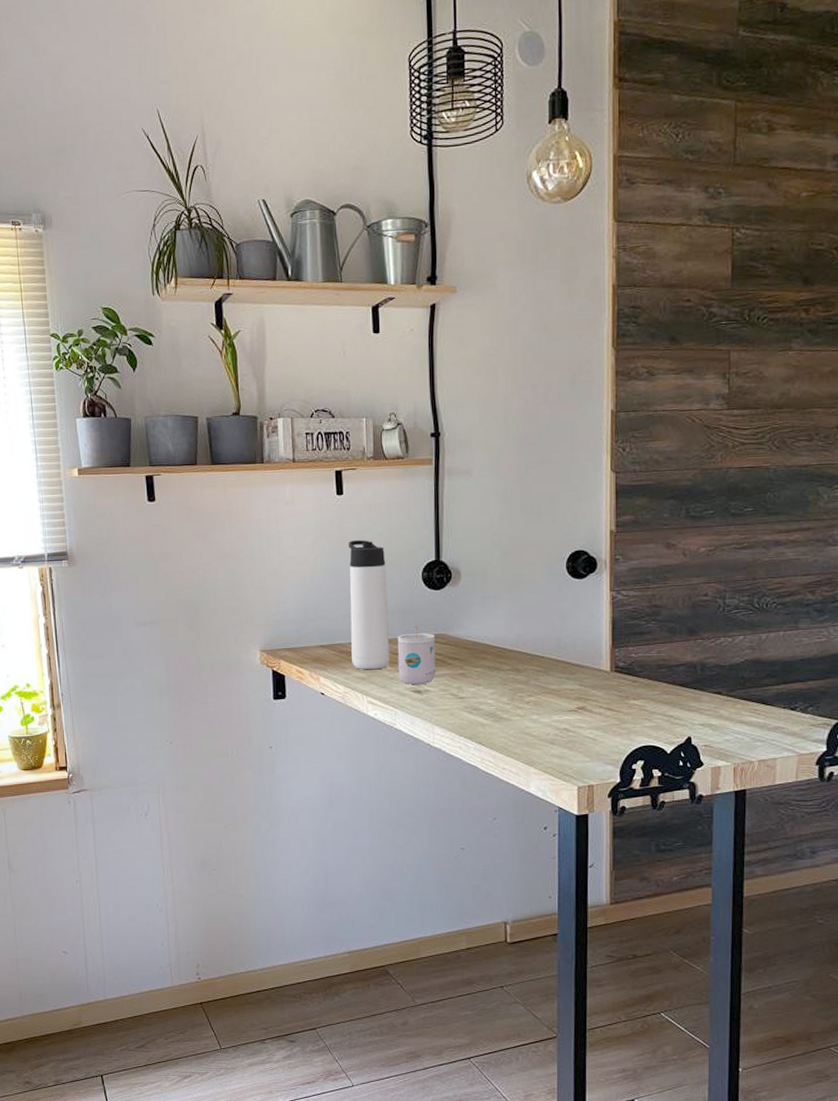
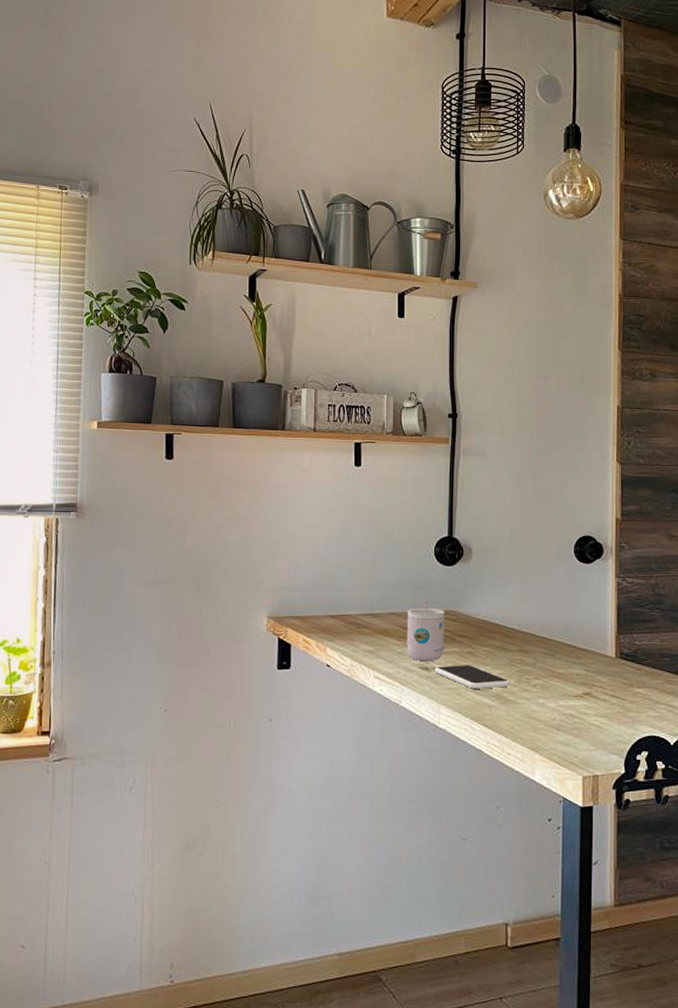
thermos bottle: present [348,540,390,670] -> none [360,512,400,644]
smartphone: none [427,686,504,709] -> present [434,665,511,689]

